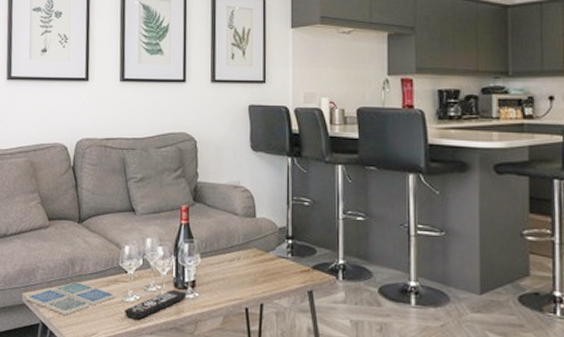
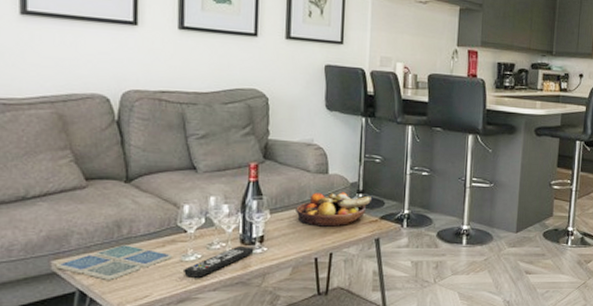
fruit bowl: none [225,237,303,275] -> present [296,192,373,227]

